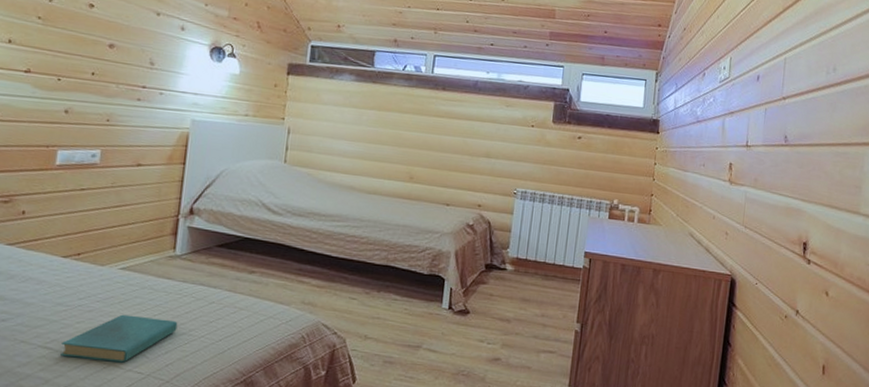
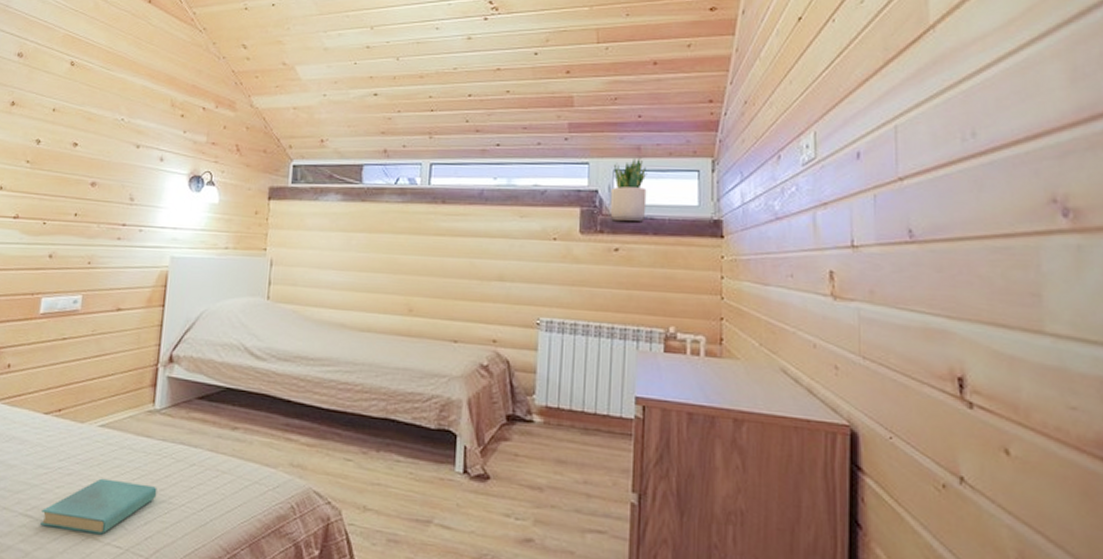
planter: none [577,65,608,119] -> present [610,157,647,224]

